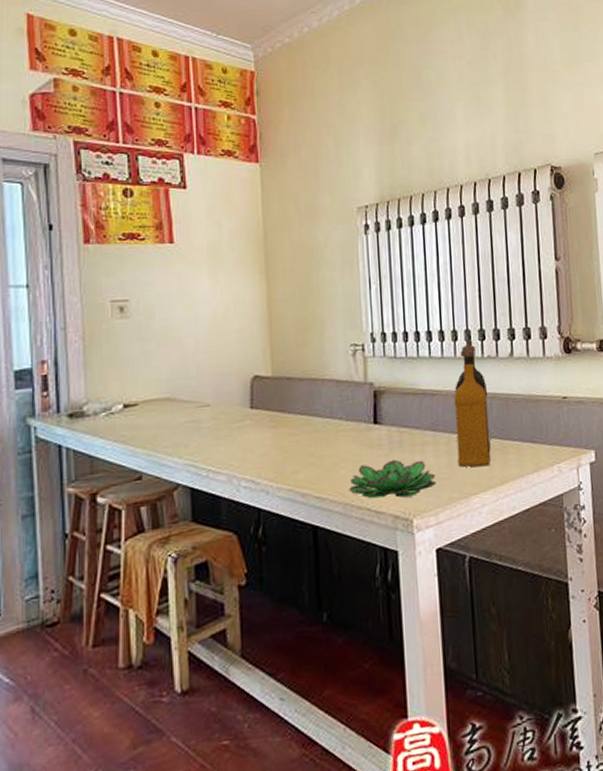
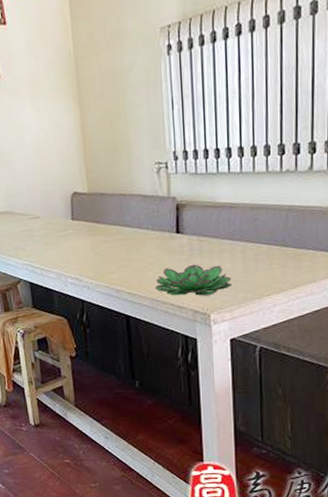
bottle: present [454,339,491,467] -> none [251,154,285,272]

